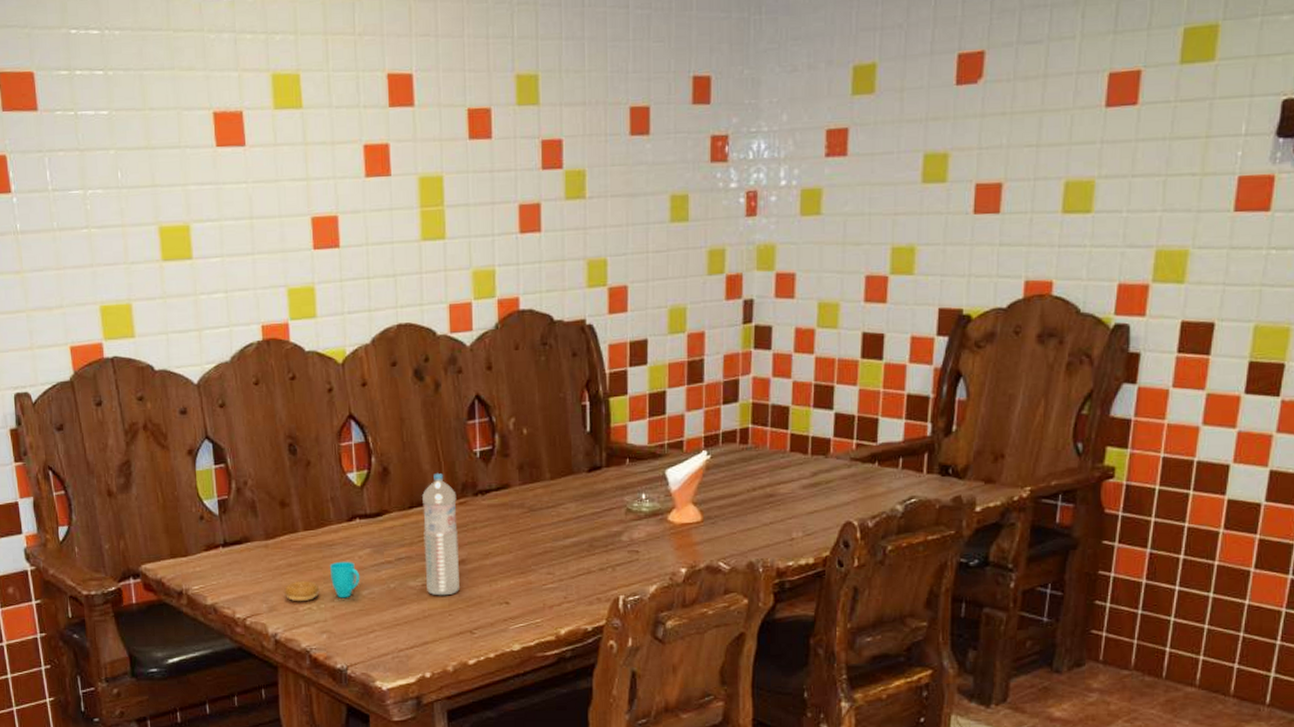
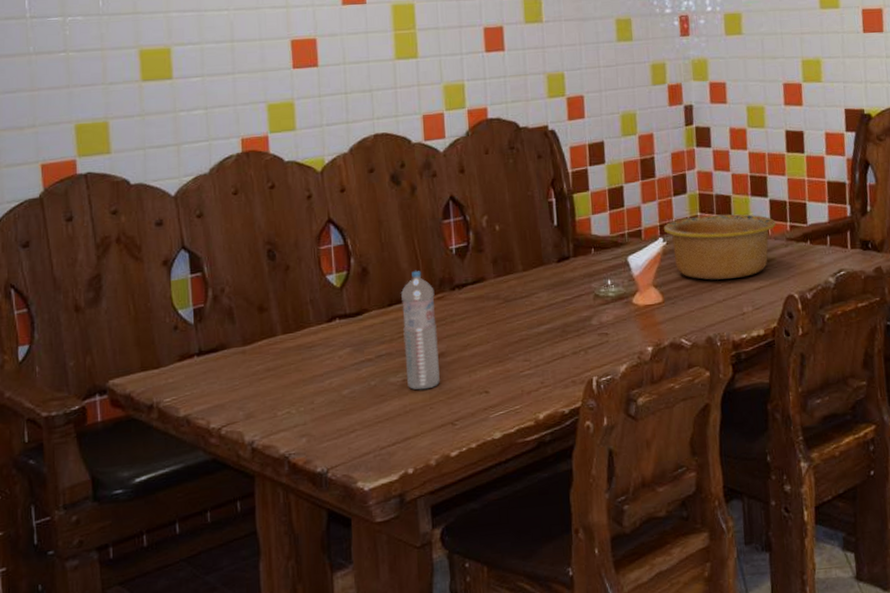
cup: present [284,561,360,602] -> none [262,361,341,407]
bowl: none [708,427,839,500] -> present [663,214,776,280]

